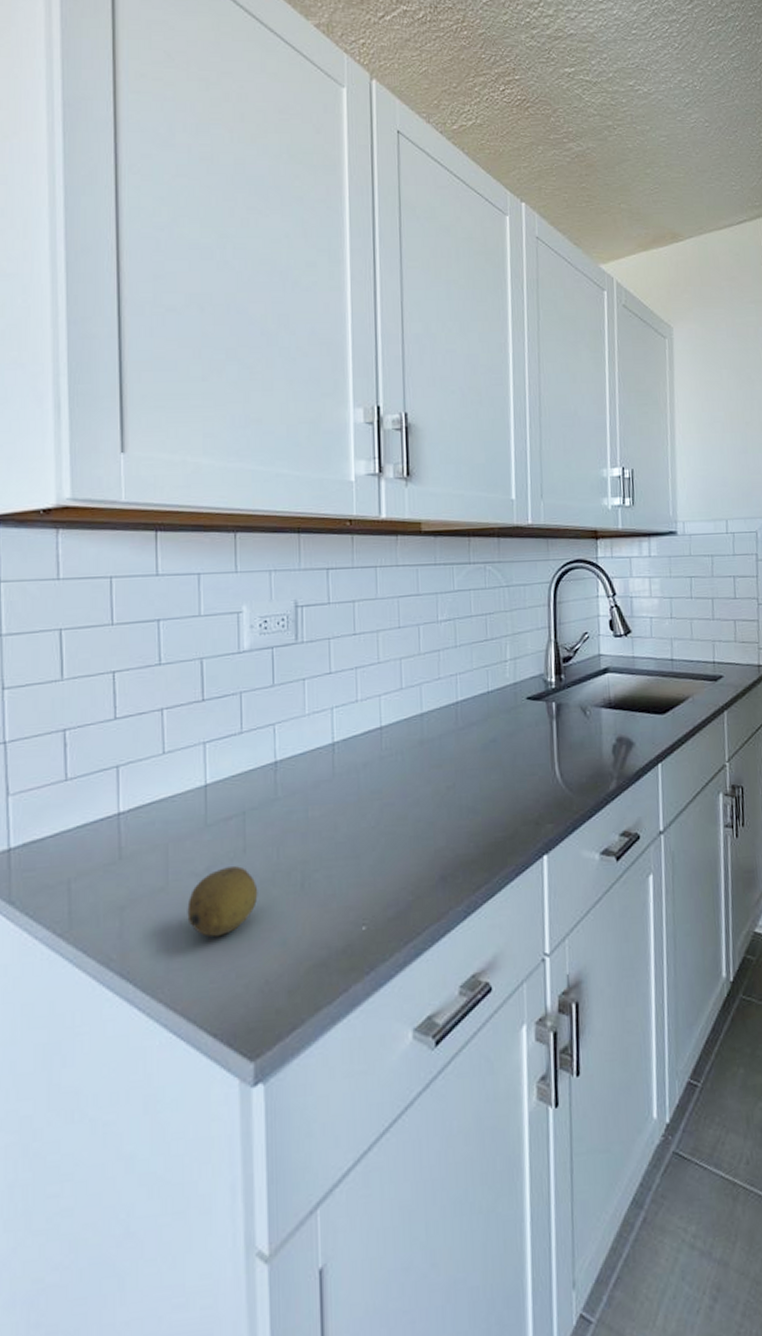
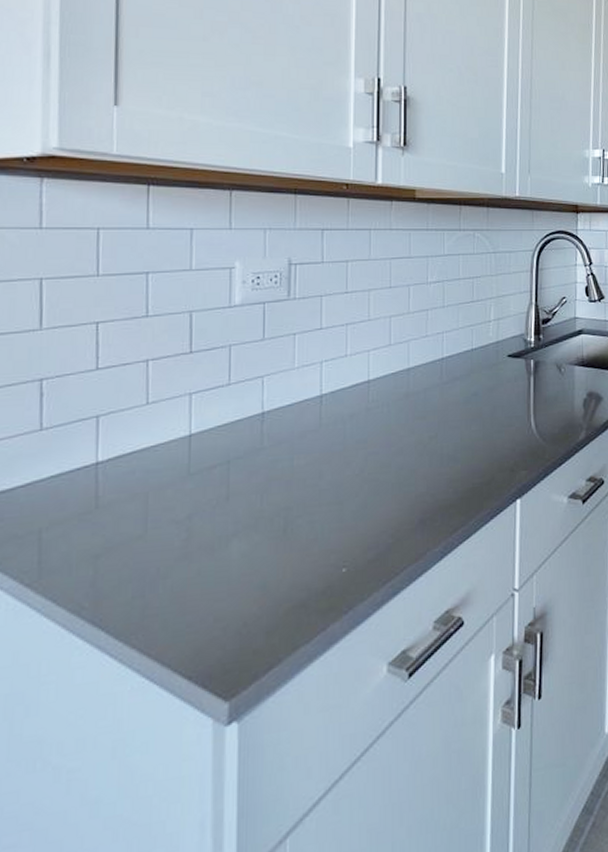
fruit: present [187,866,258,937] -> none [165,513,240,583]

